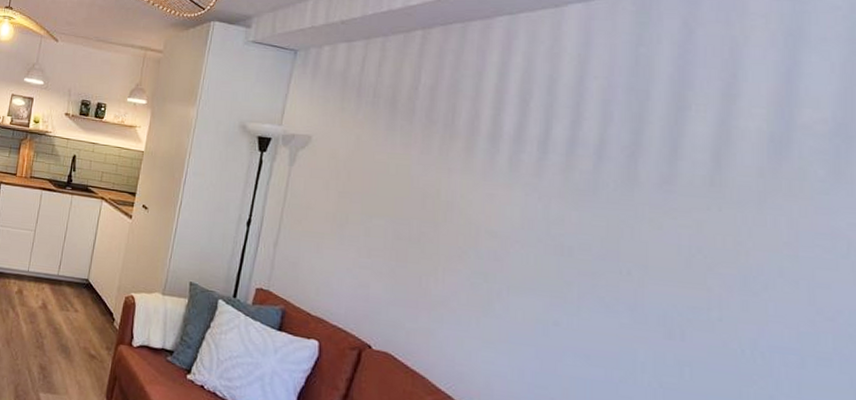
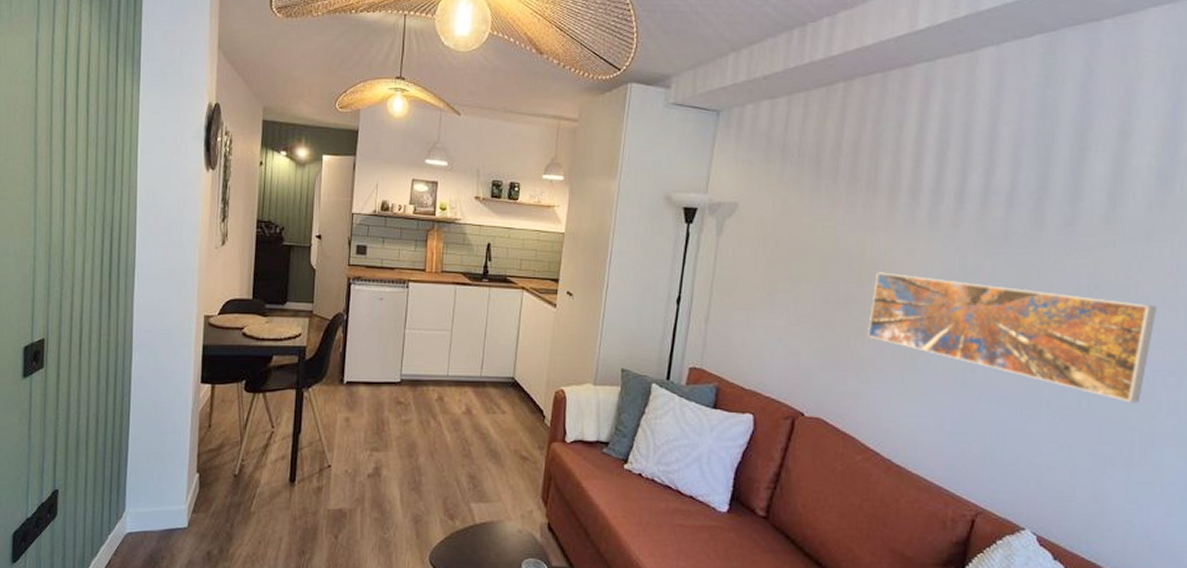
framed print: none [442,214,772,379] -> present [868,272,1156,403]

